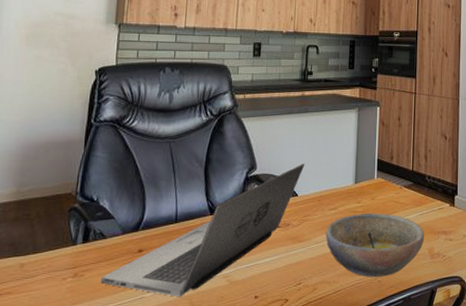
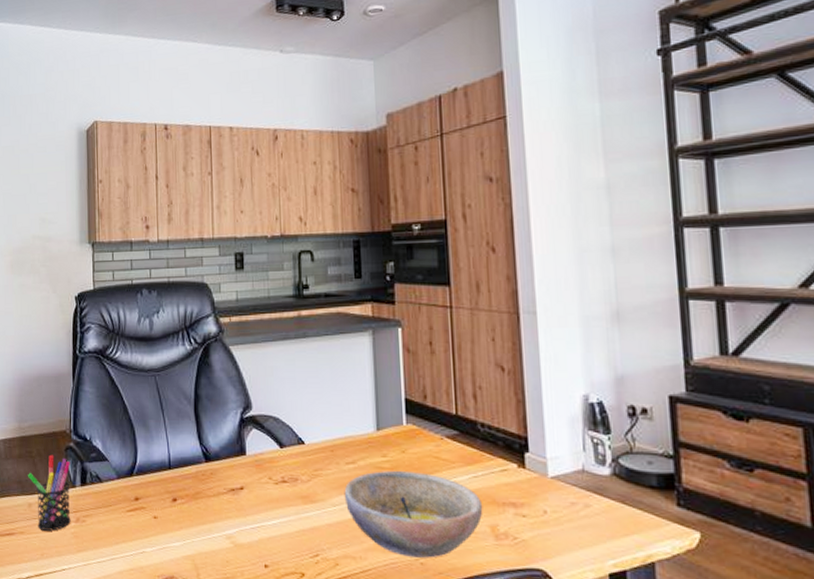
pen holder: none [22,216,74,289] -> present [27,454,71,531]
laptop: present [100,164,305,298] -> none [101,403,310,557]

